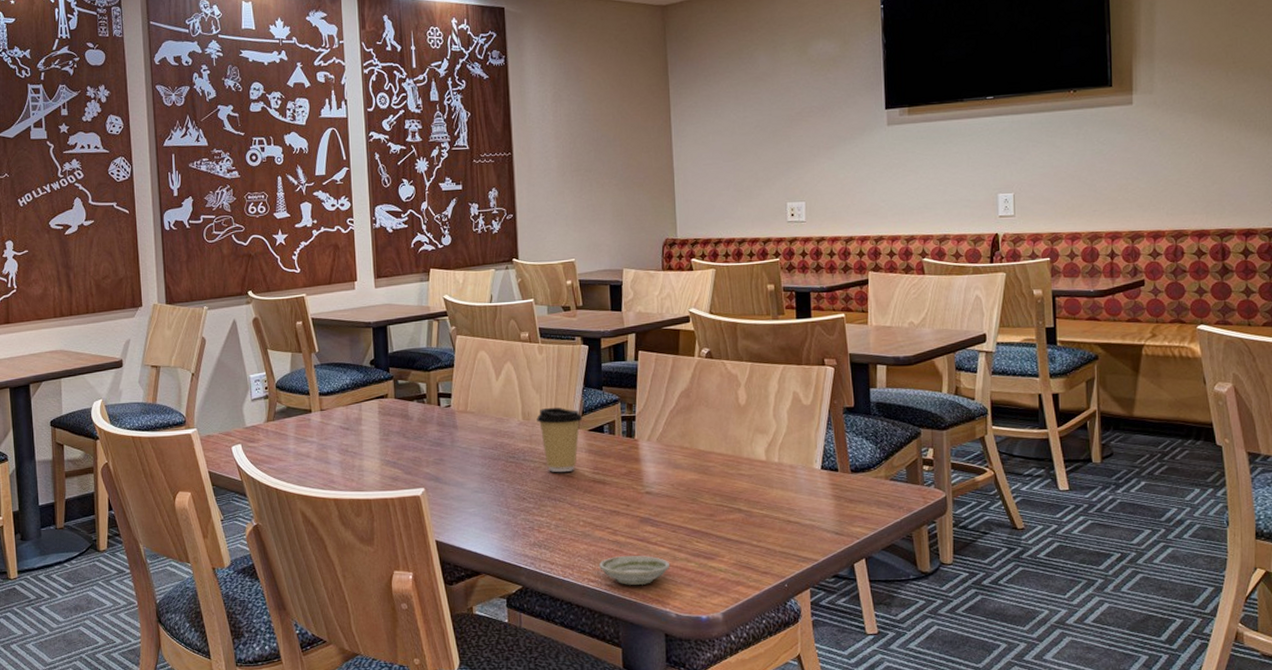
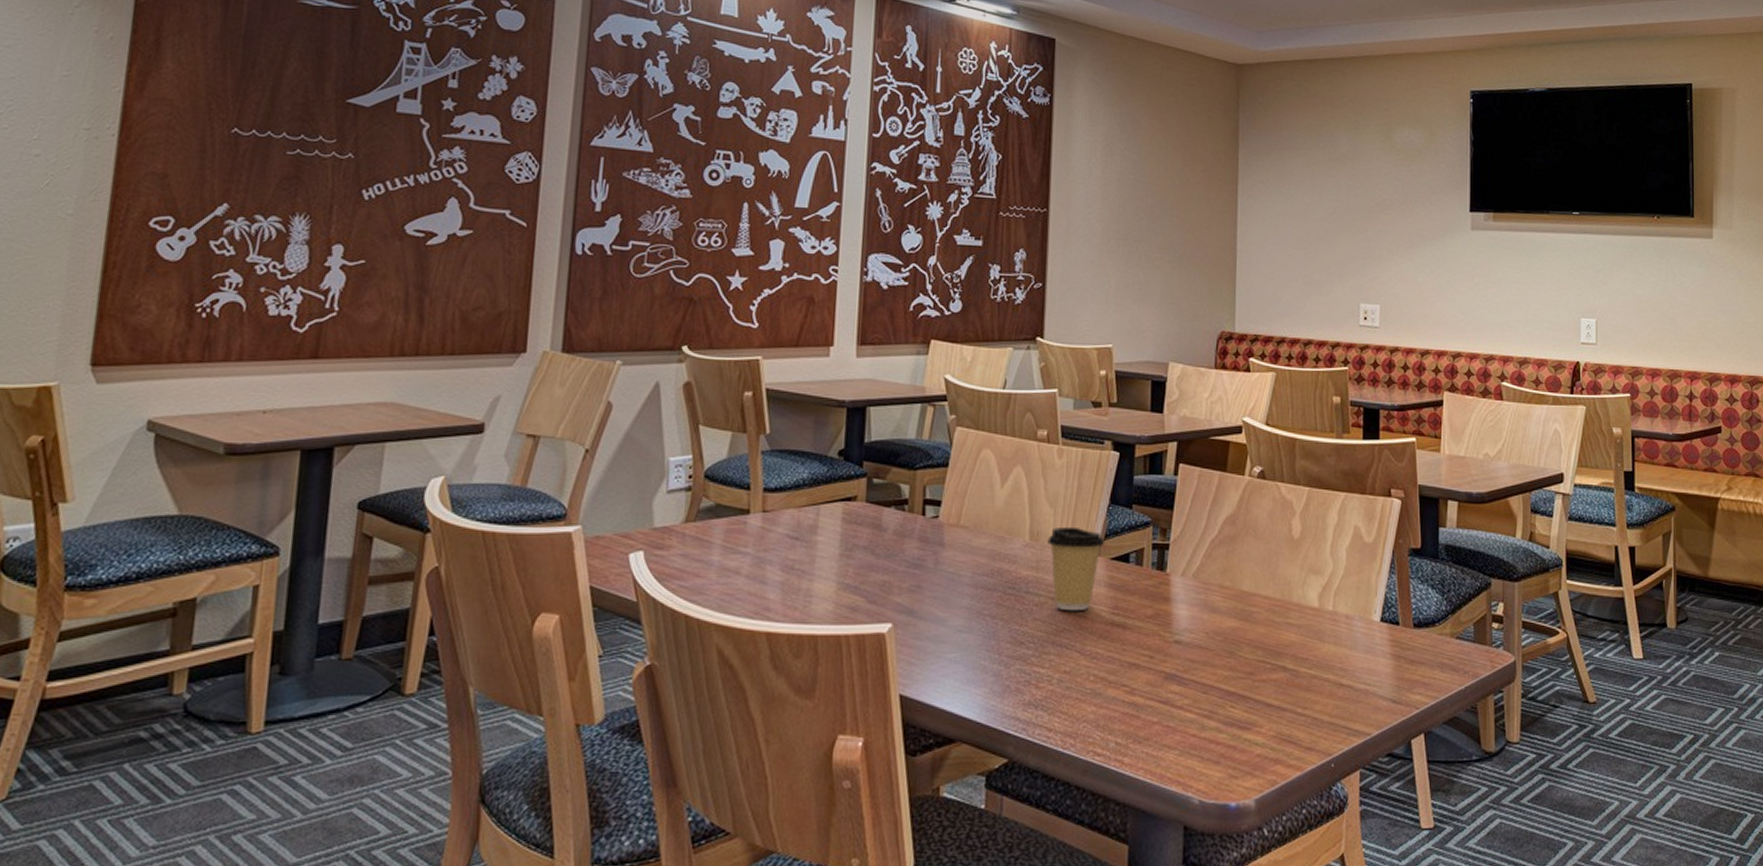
saucer: present [599,555,671,585] -> none [1109,723,1197,761]

